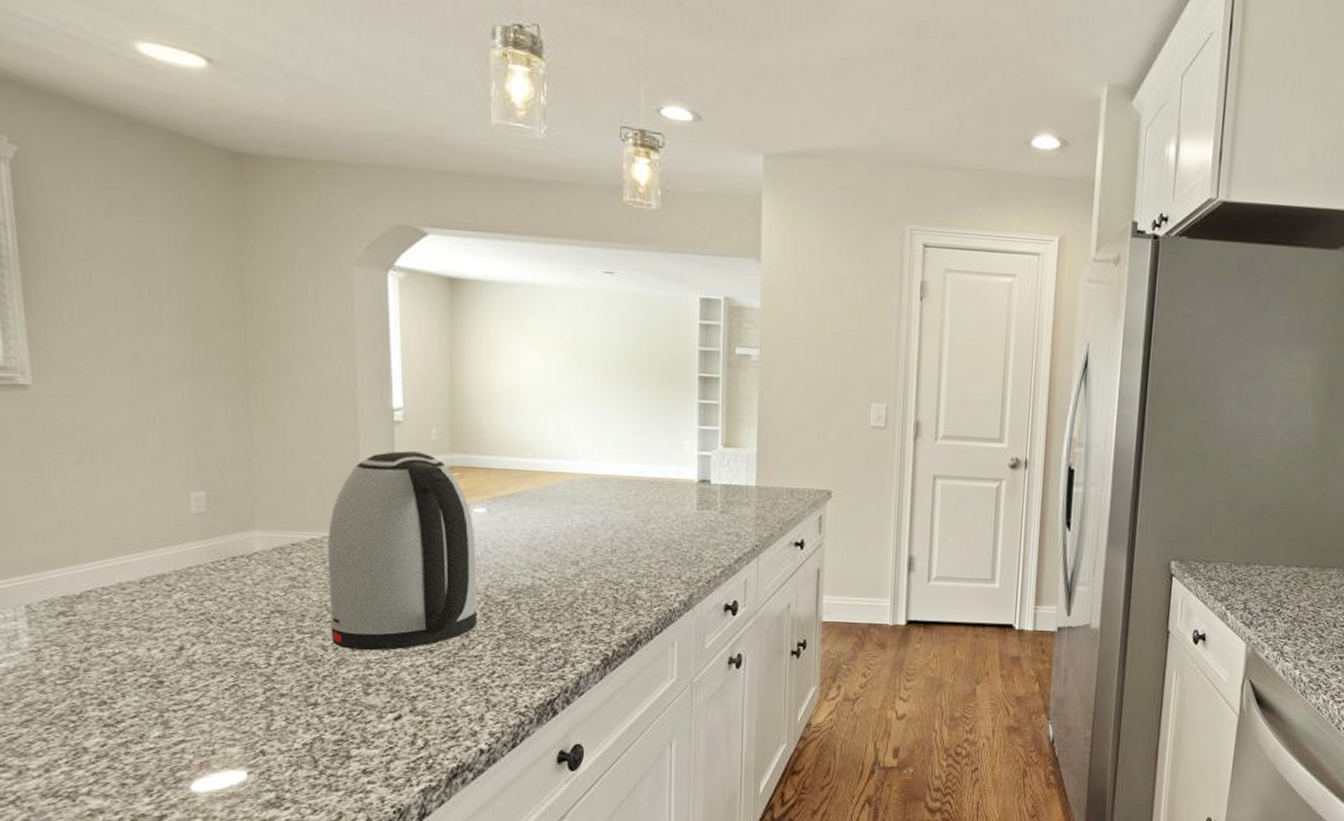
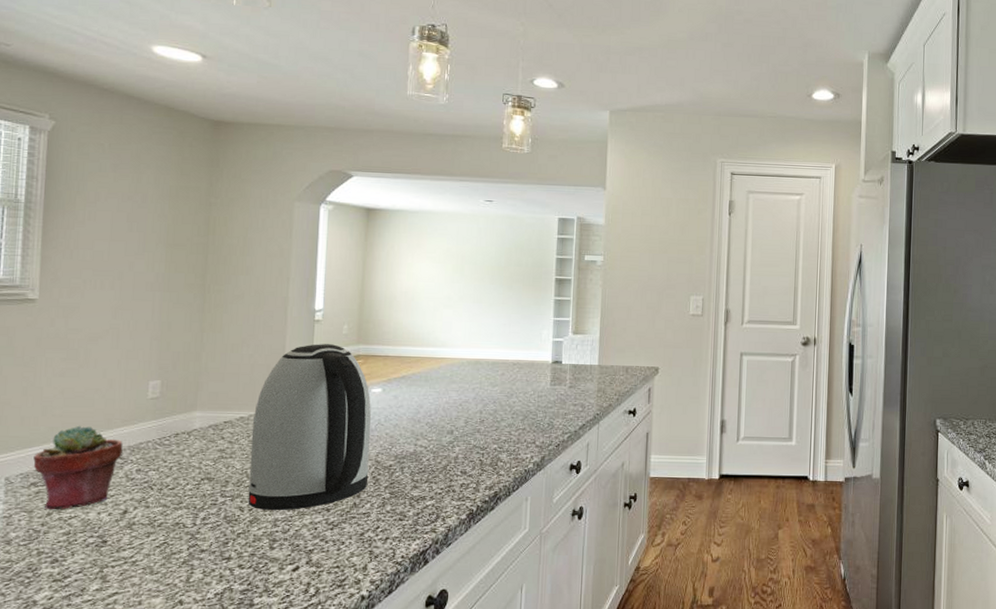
potted succulent: none [57,544,168,645] -> present [33,425,123,510]

